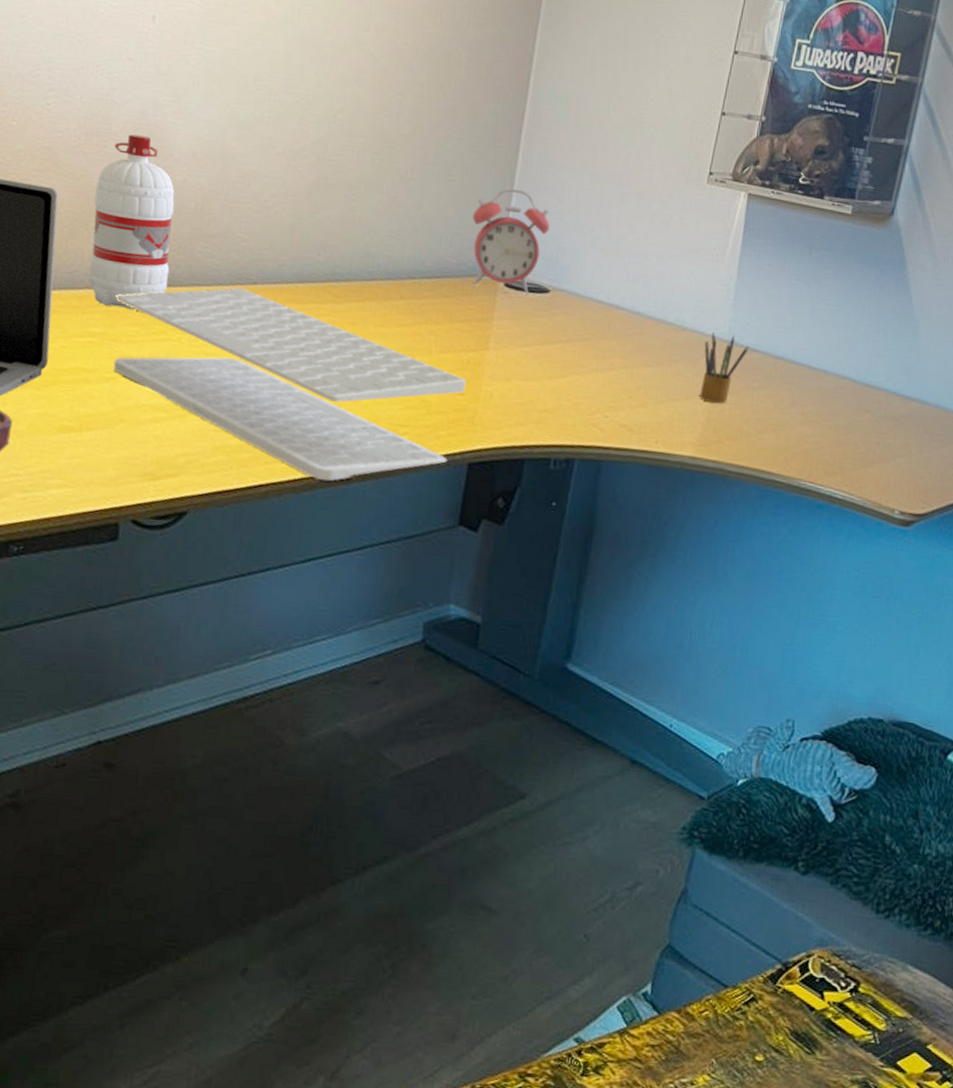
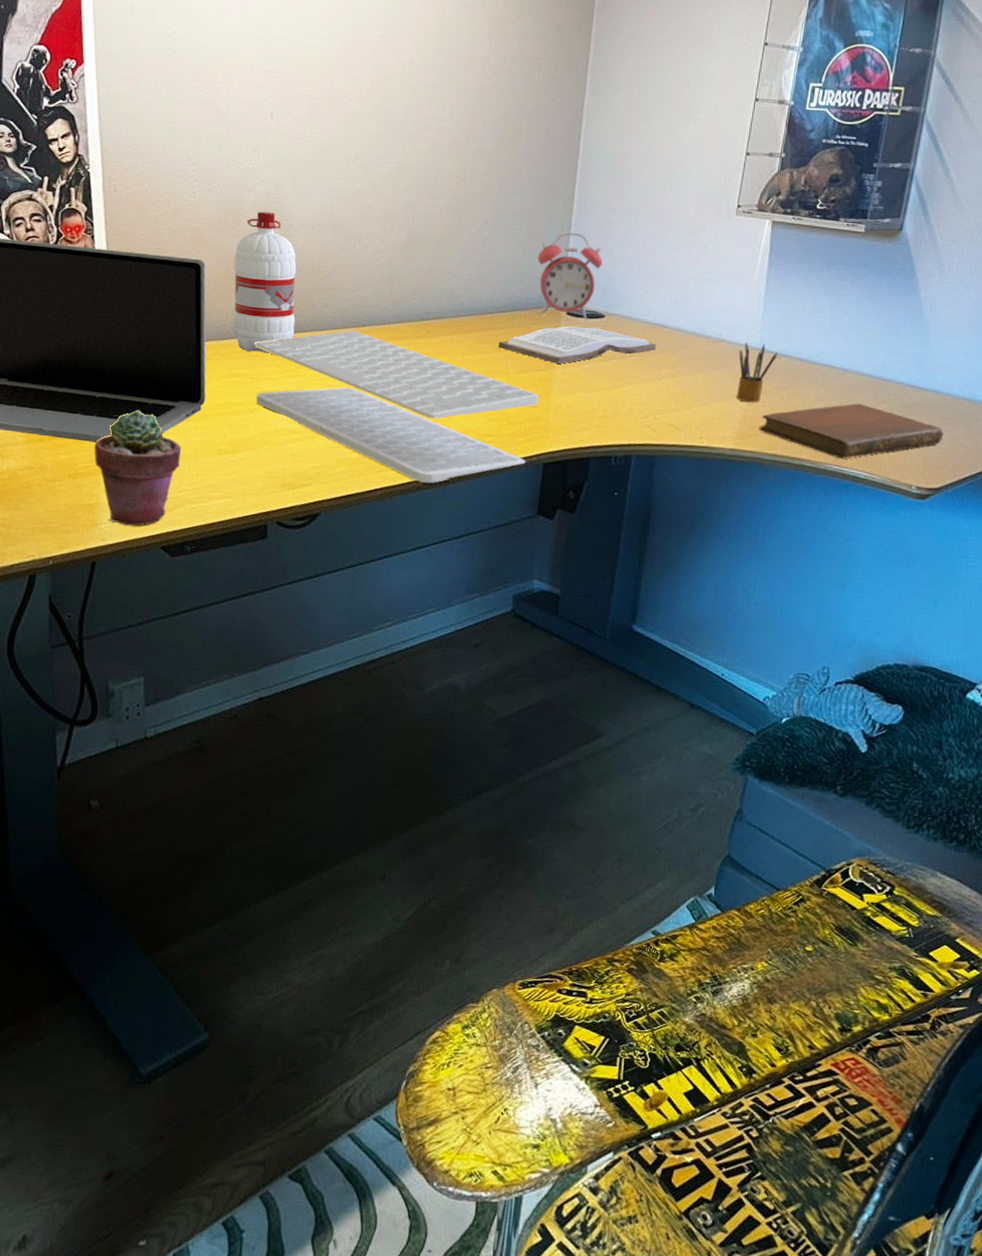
book: none [420,299,609,345] -> present [498,326,657,364]
notebook: none [724,411,932,475] -> present [759,403,944,459]

